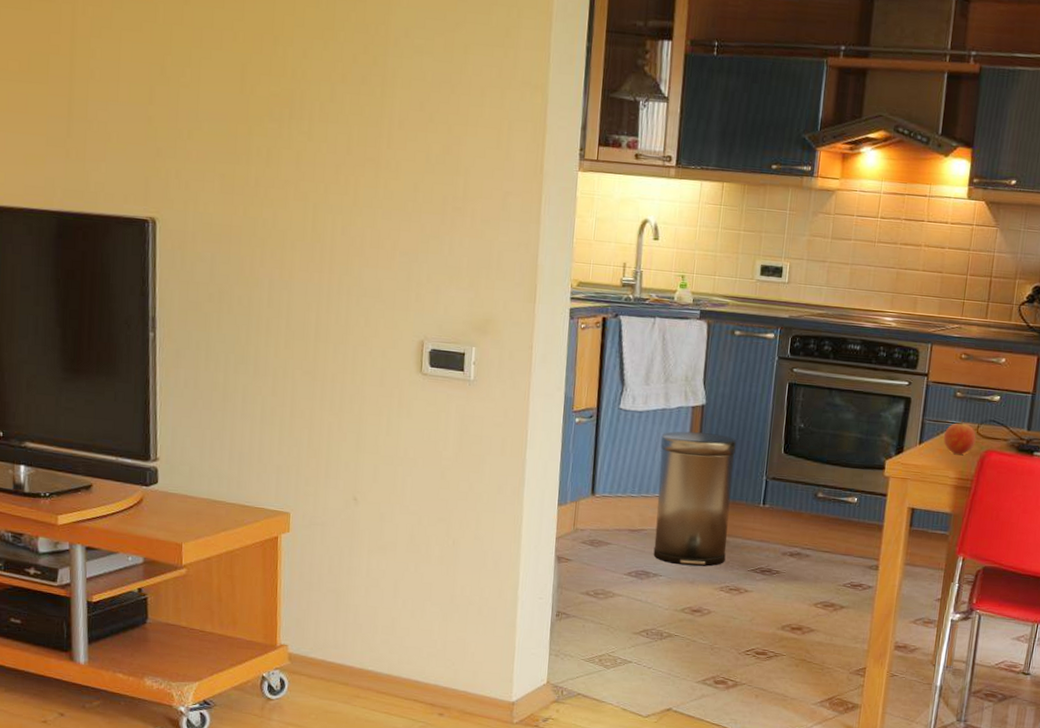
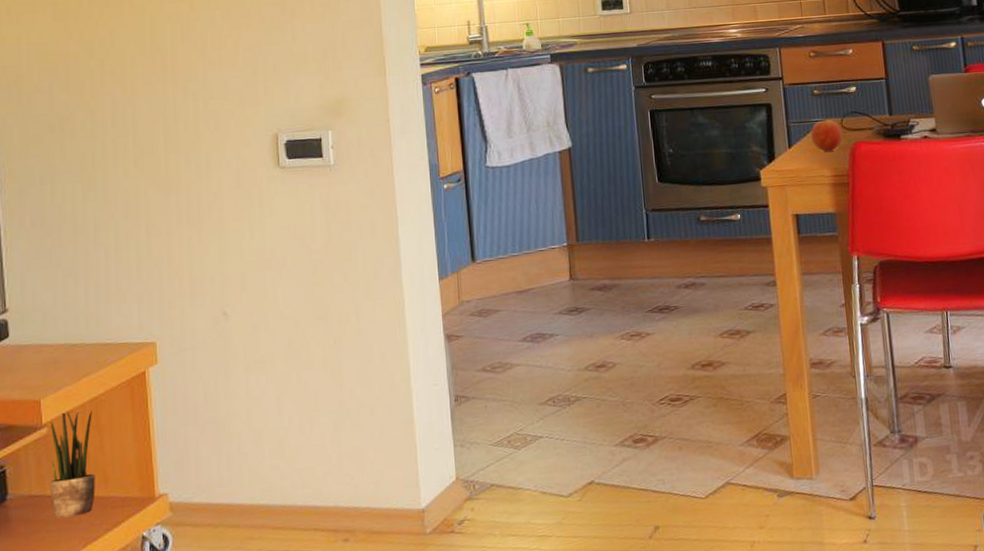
potted plant: none [185,557,227,649] -> present [50,410,95,519]
pedal bin: present [653,431,736,567] -> none [533,174,621,320]

